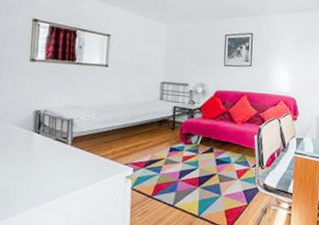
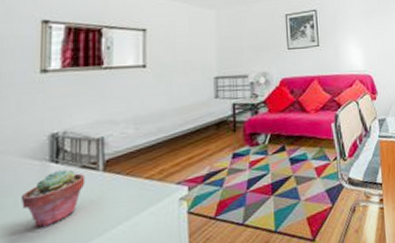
potted succulent: none [12,139,58,180] -> present [20,170,85,228]

